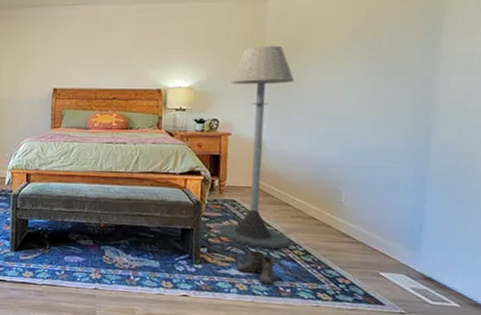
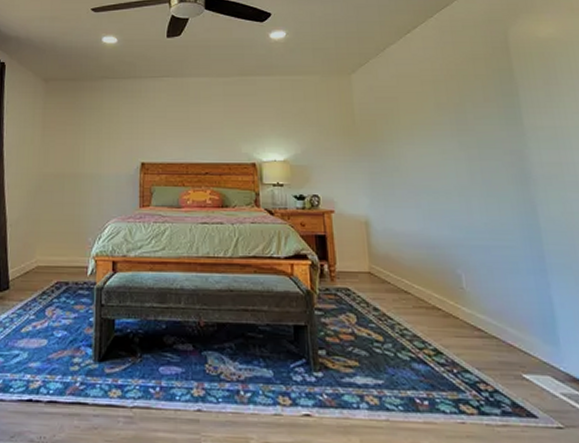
floor lamp: present [219,45,295,250] -> none [326,118,417,349]
boots: present [237,251,279,285] -> none [362,351,414,396]

